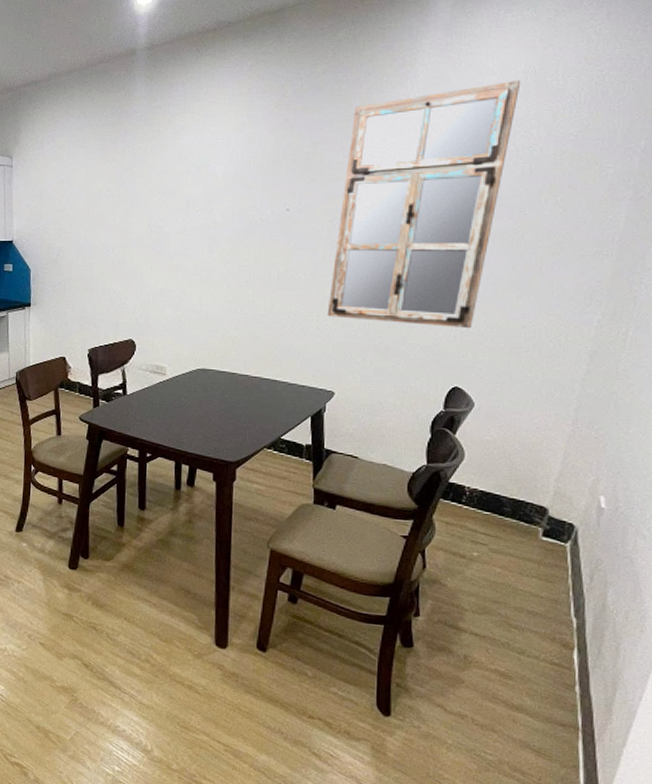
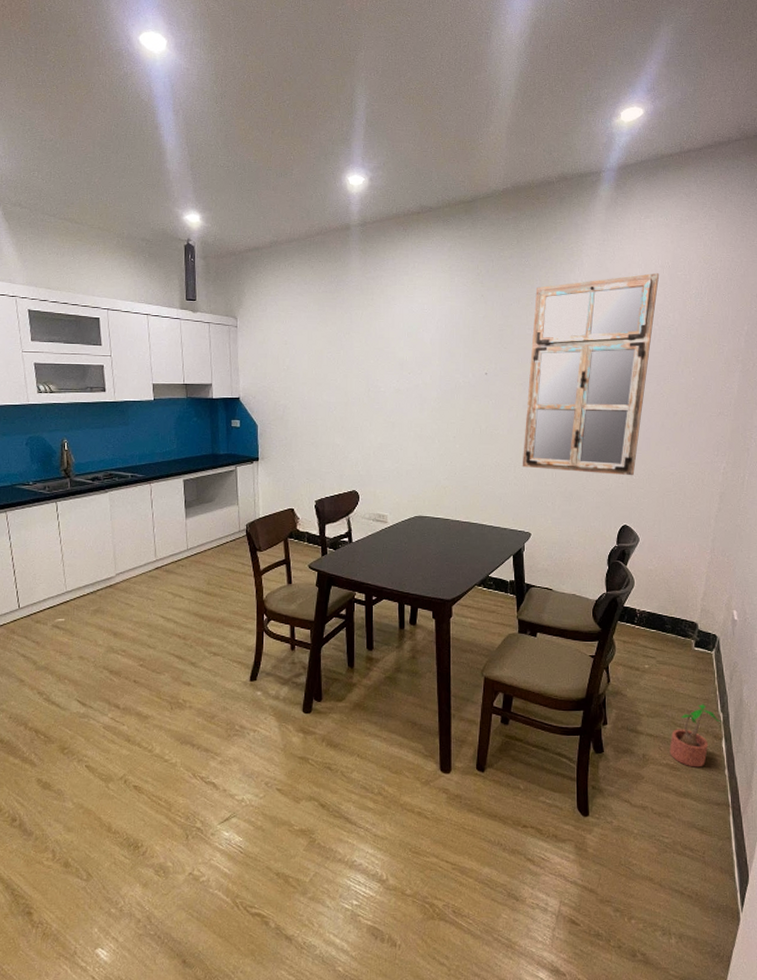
potted plant: none [500,603,574,679] -> present [669,703,721,767]

